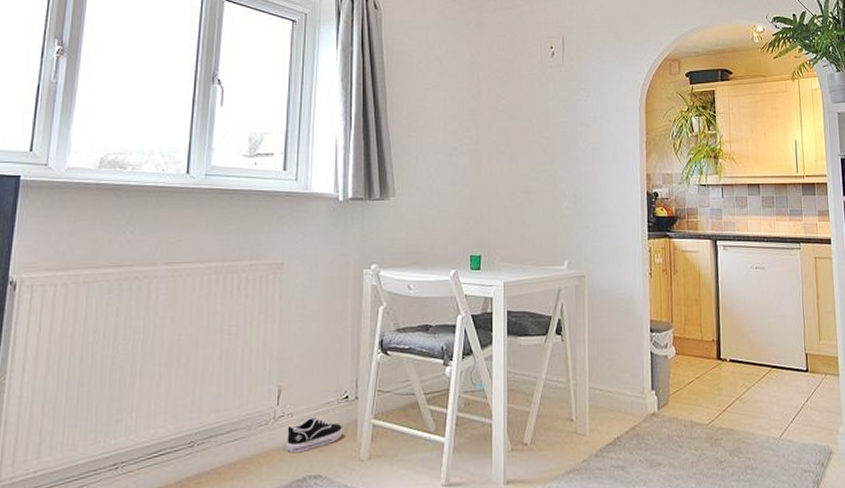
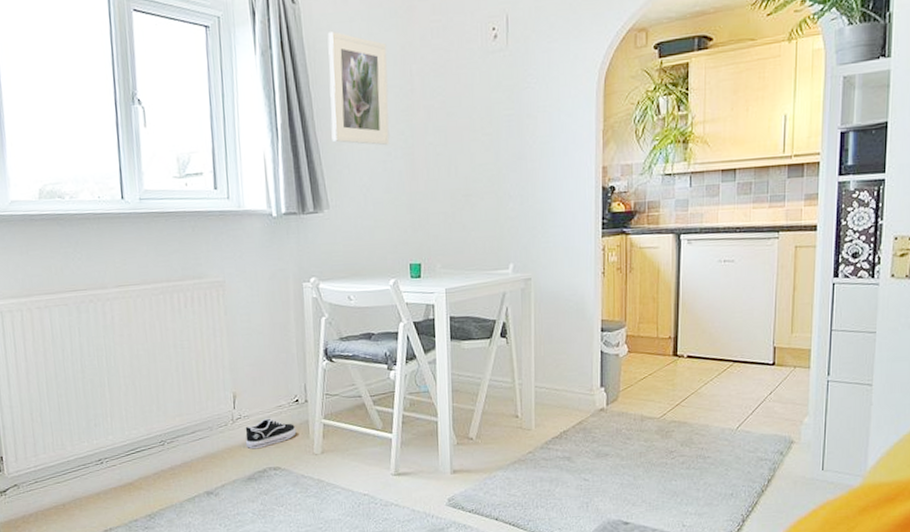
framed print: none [402,36,458,141] -> present [327,31,390,146]

